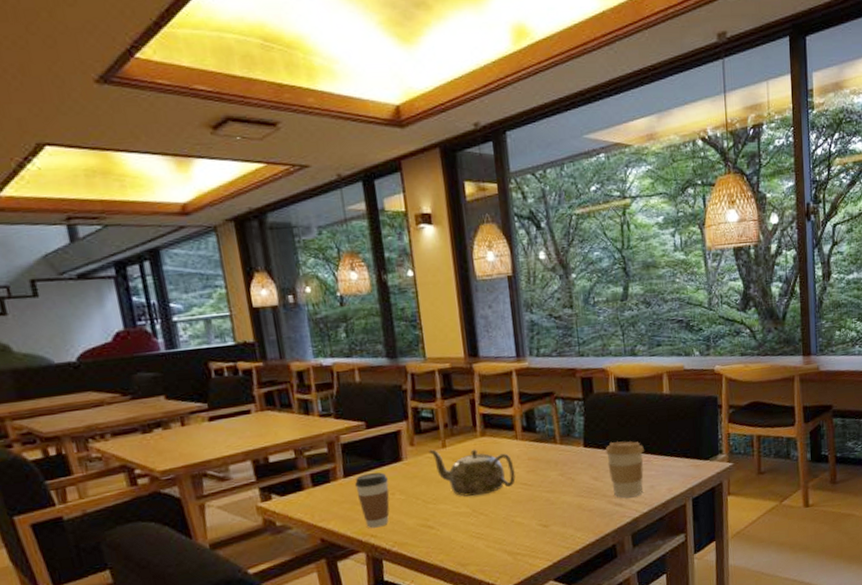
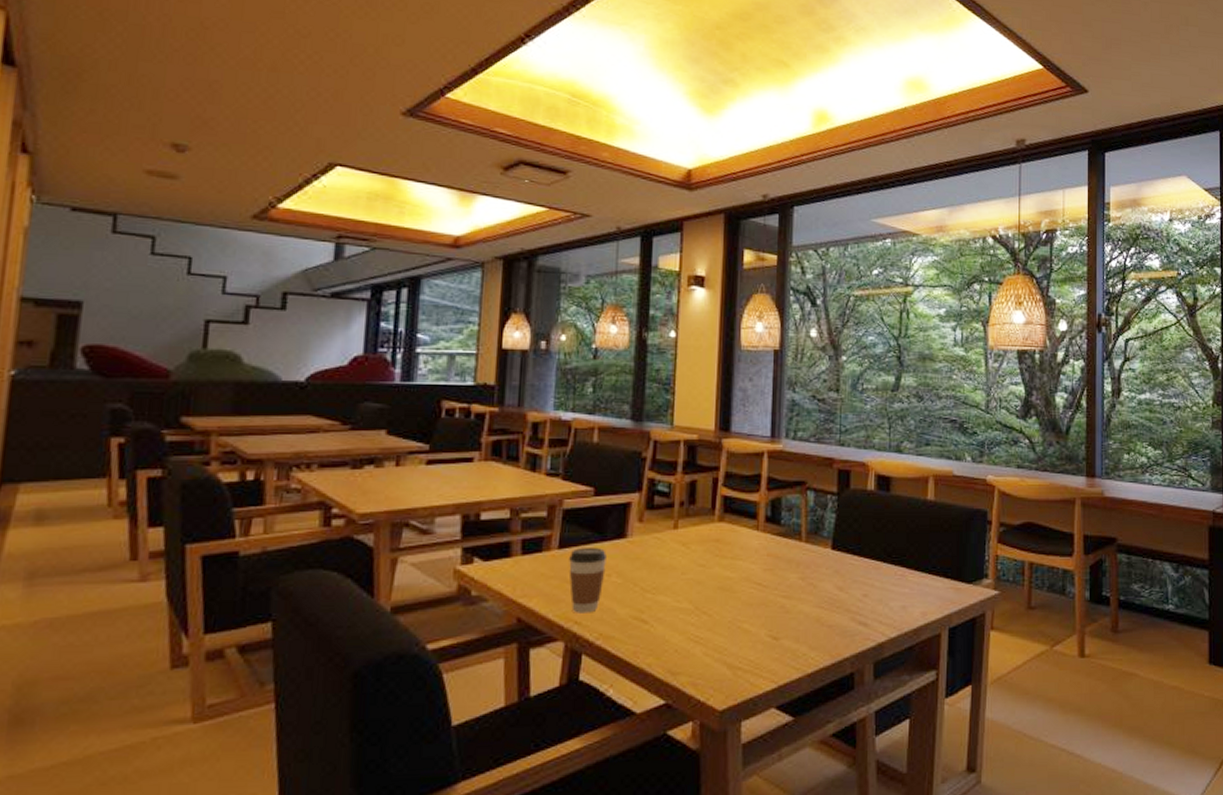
teapot: present [429,449,516,497] -> none [658,529,750,591]
coffee cup: present [605,441,644,498] -> none [855,547,899,616]

